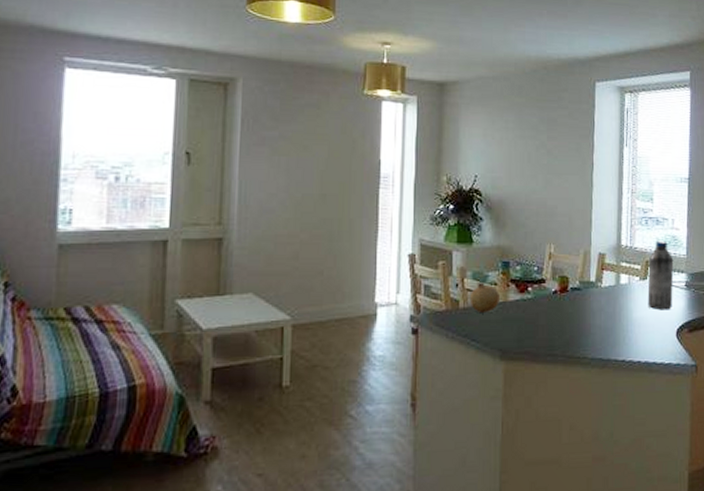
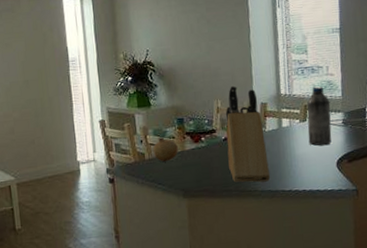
knife block: none [557,229,602,348] -> present [225,85,270,183]

